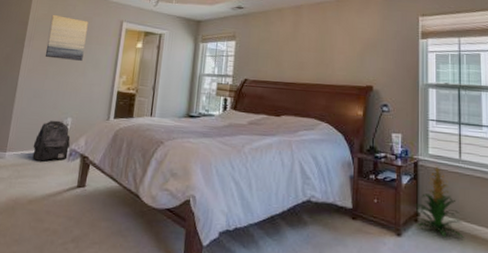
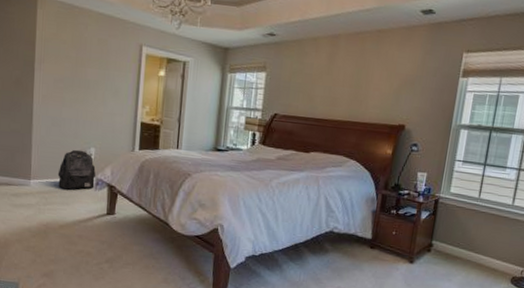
wall art: present [45,14,89,61] -> none [59,34,104,88]
indoor plant: present [415,165,464,238] -> none [428,202,471,266]

